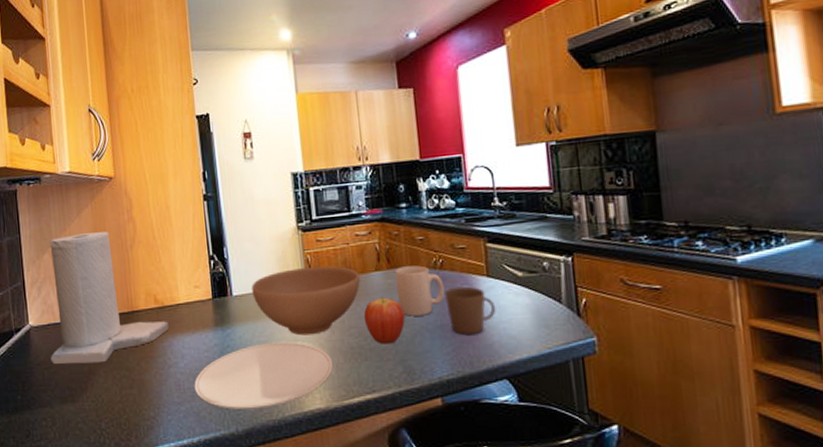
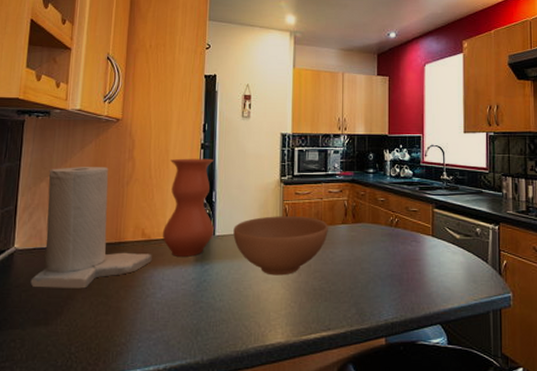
vase: none [173,210,231,322] -> present [162,158,214,257]
plate: present [194,342,334,410] -> none [167,280,297,340]
fruit: present [363,296,405,344] -> none [327,246,362,288]
cup: present [396,265,445,316] -> none [359,222,397,265]
cup: present [444,286,496,334] -> none [396,243,437,284]

